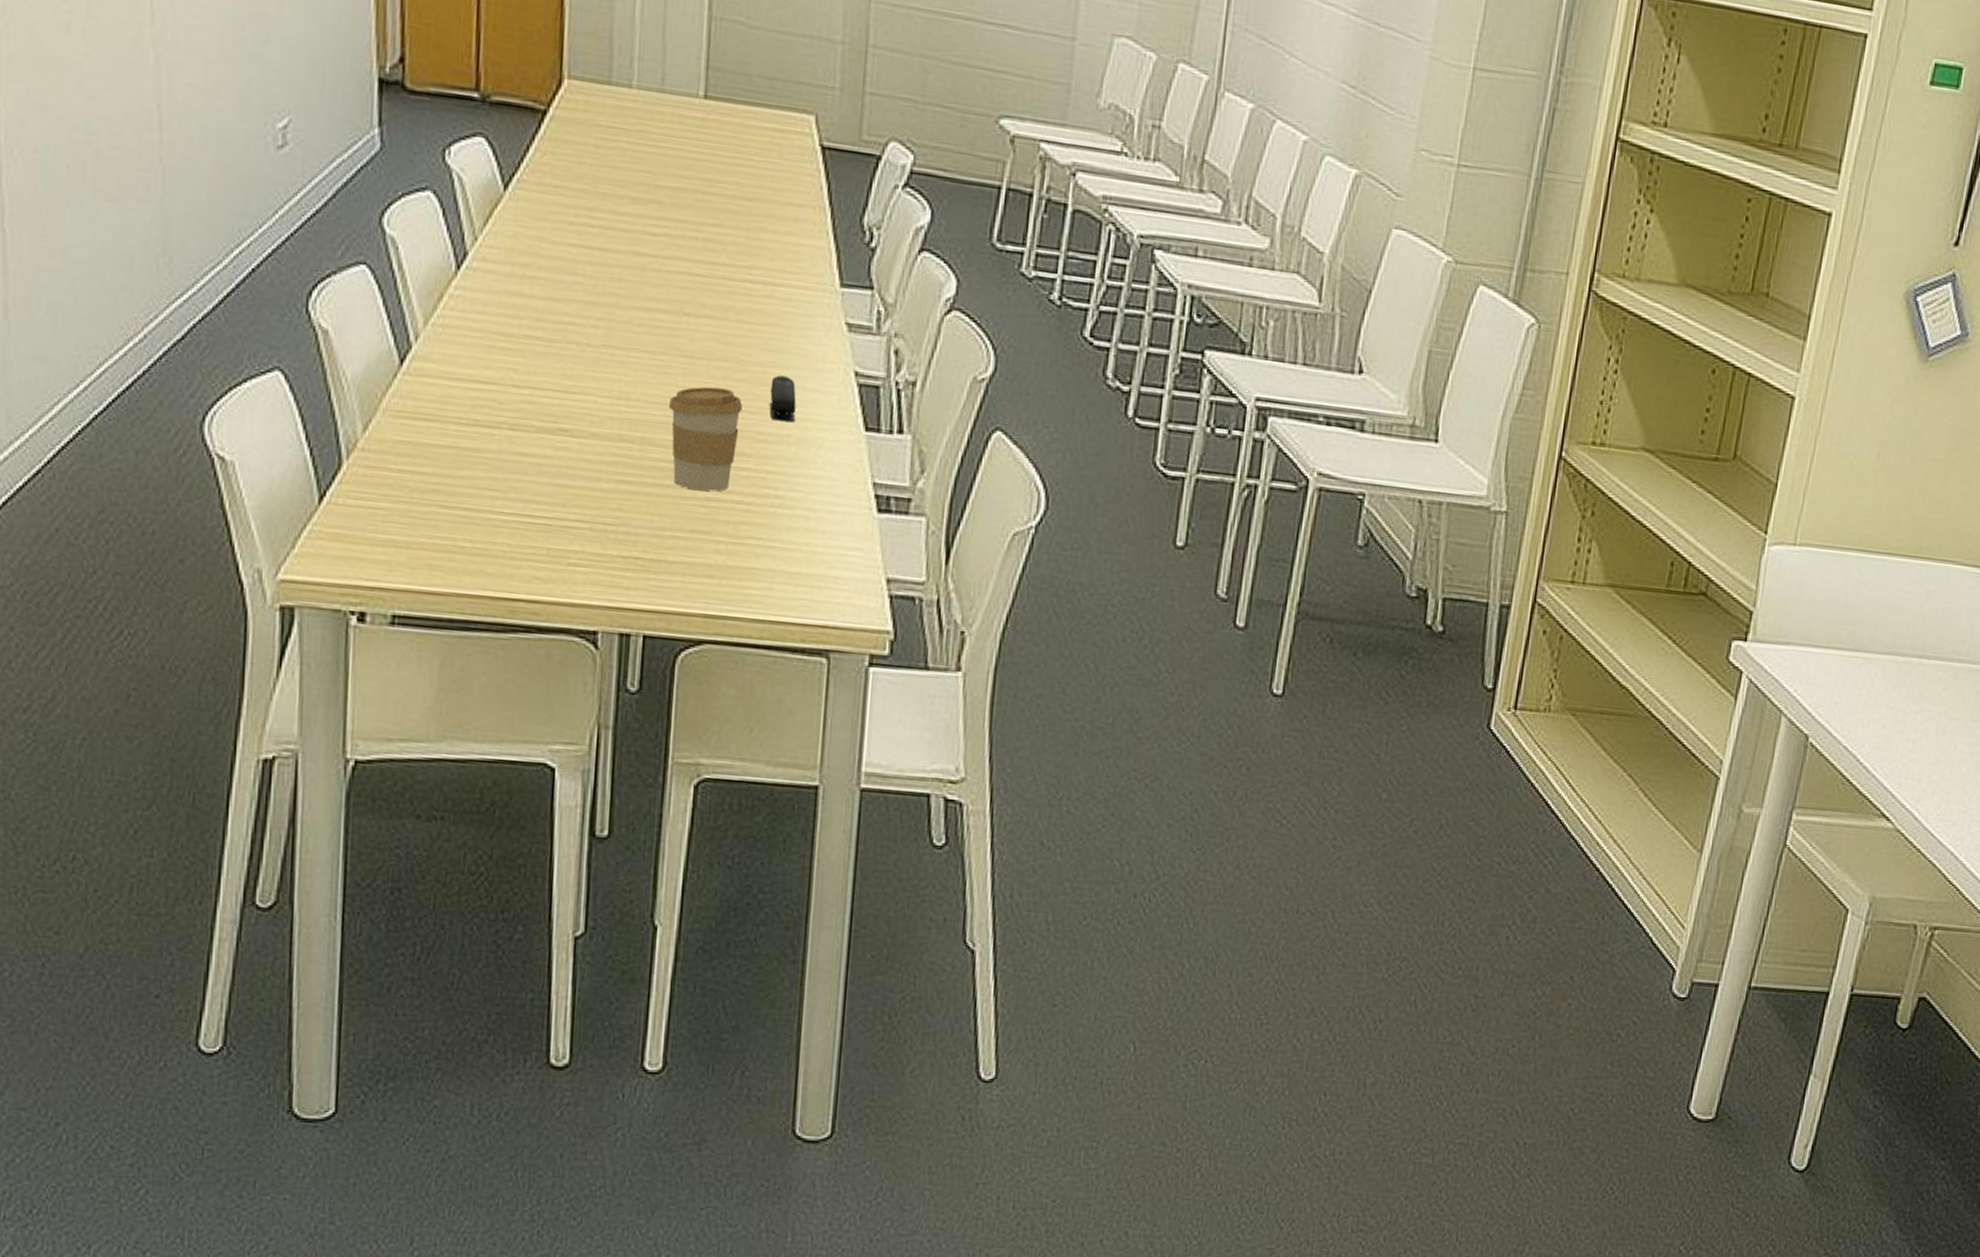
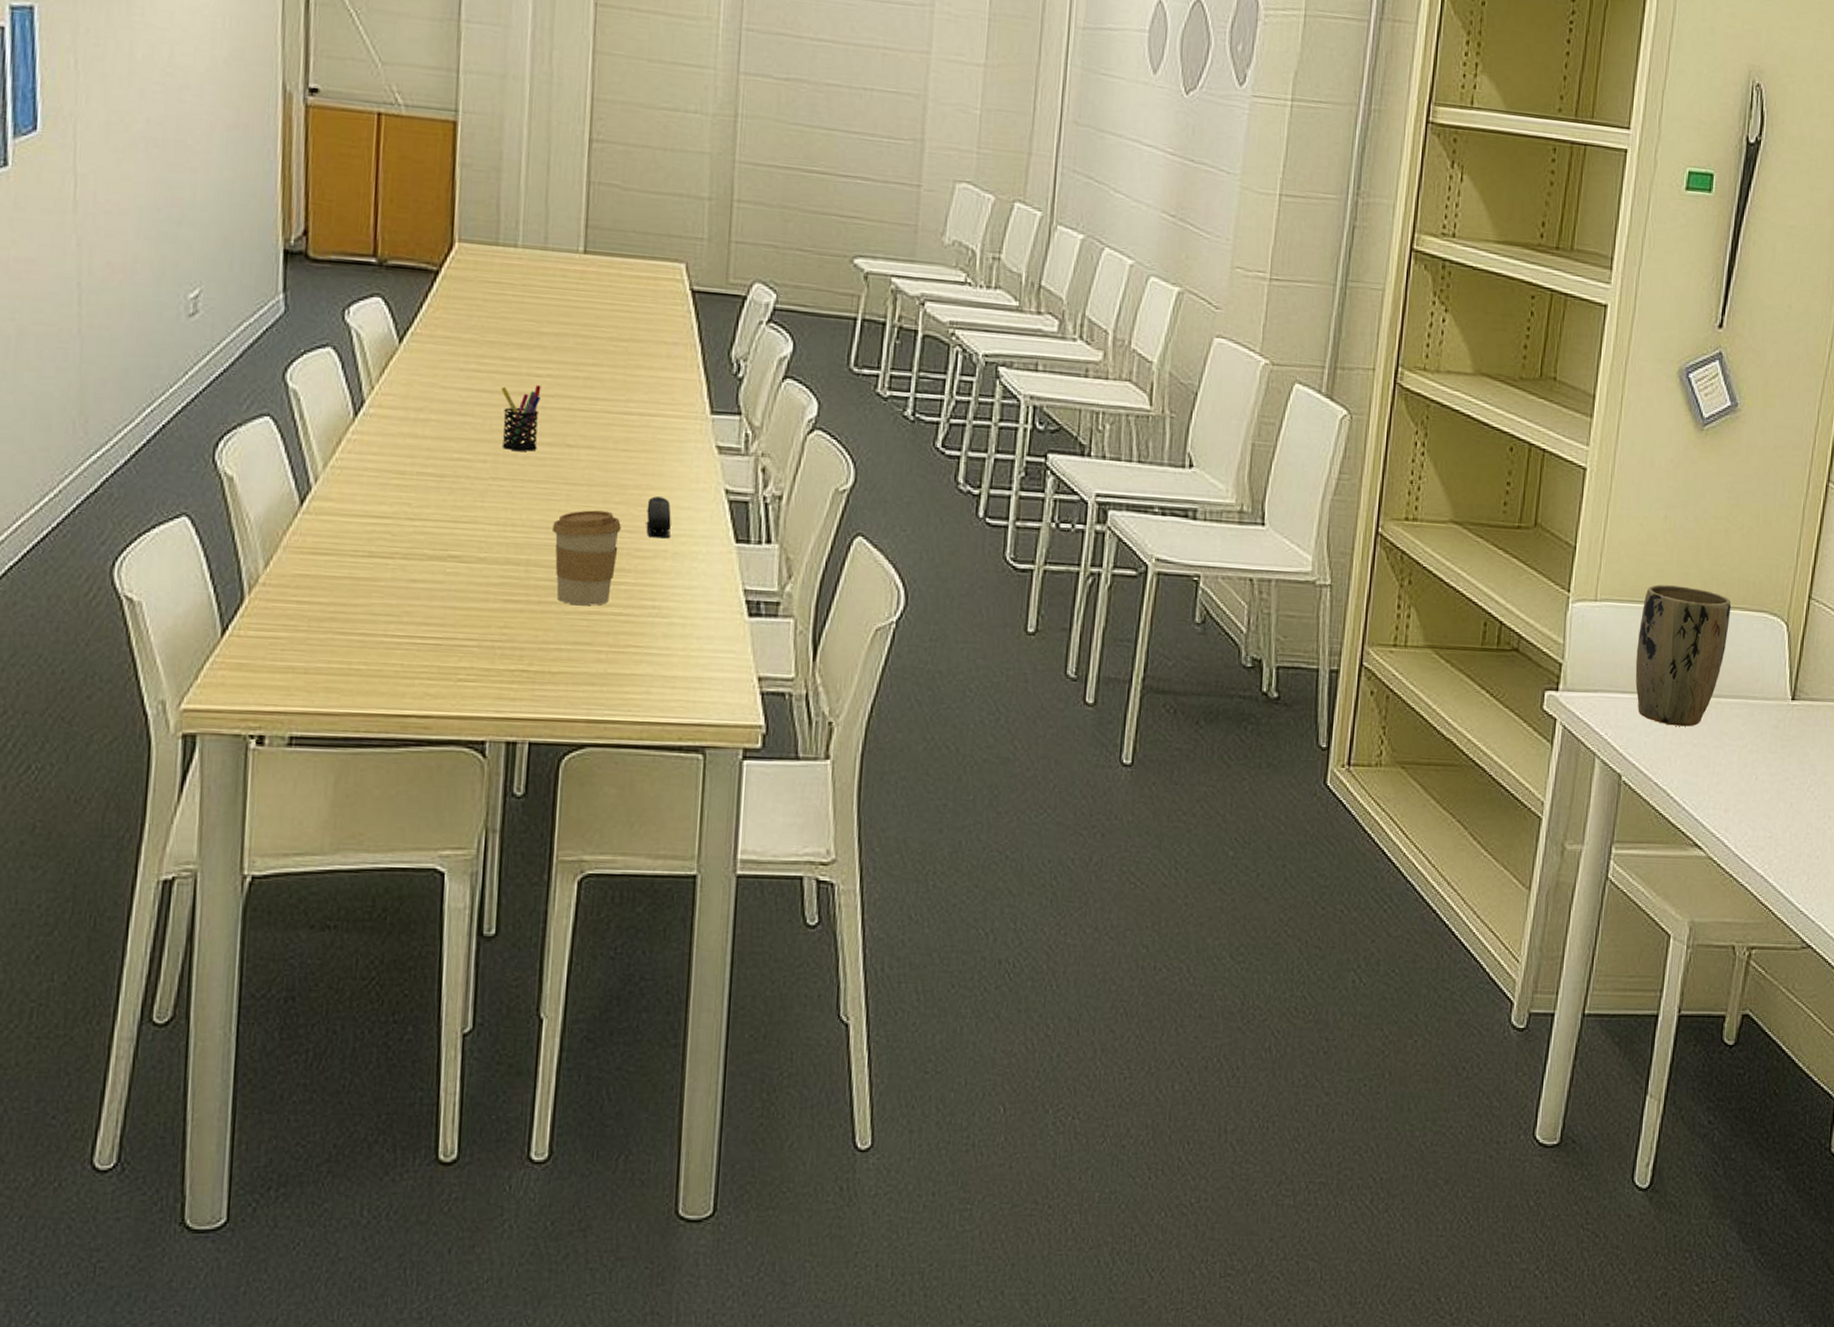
pen holder: none [614,244,658,319] -> present [501,385,541,451]
plant pot: none [1831,531,1943,688] -> present [1635,584,1732,727]

